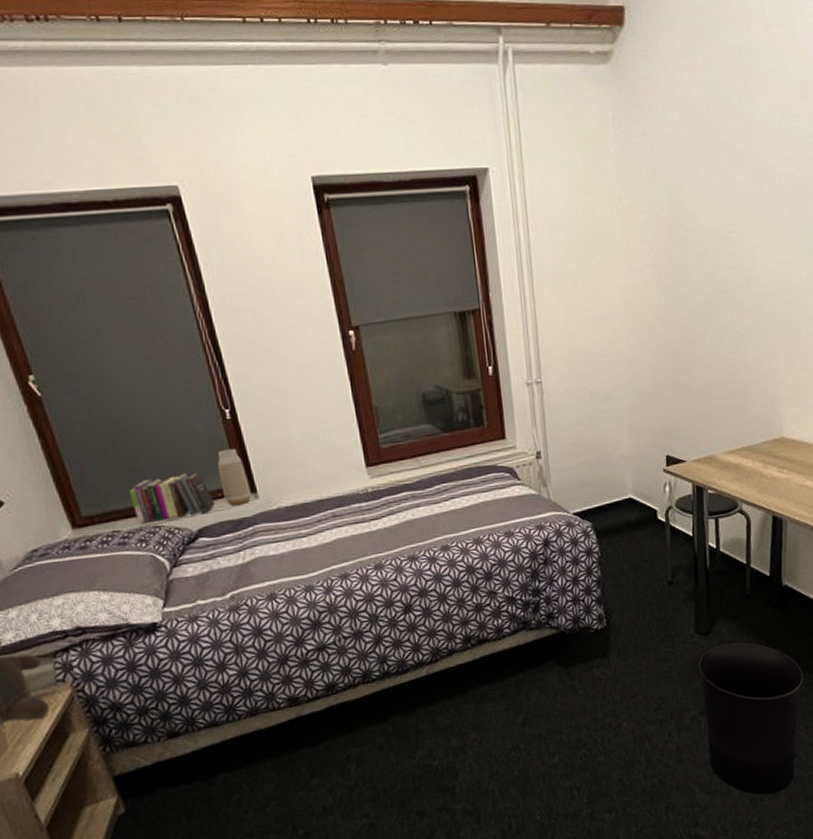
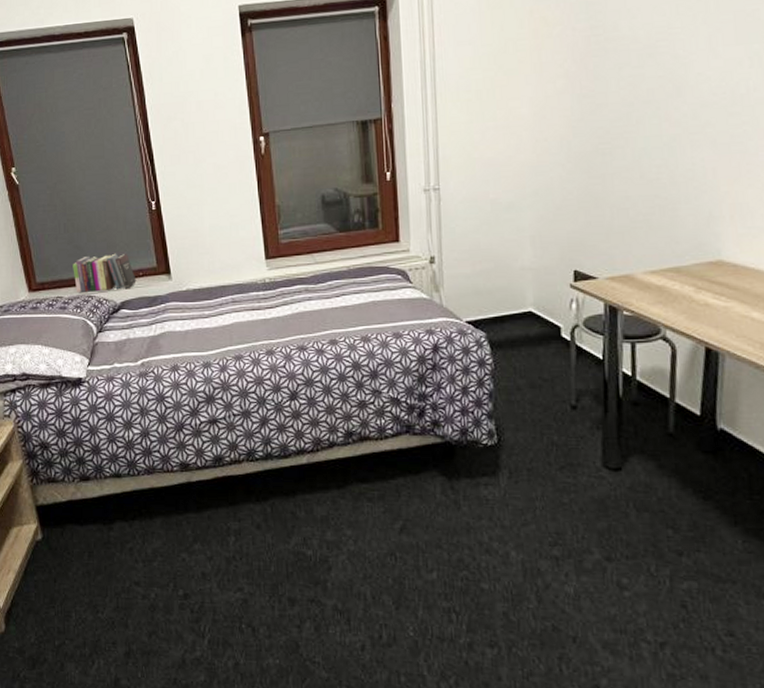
vase: present [218,448,252,506] -> none [142,234,166,285]
waste bin: present [699,642,804,795] -> none [606,485,745,675]

